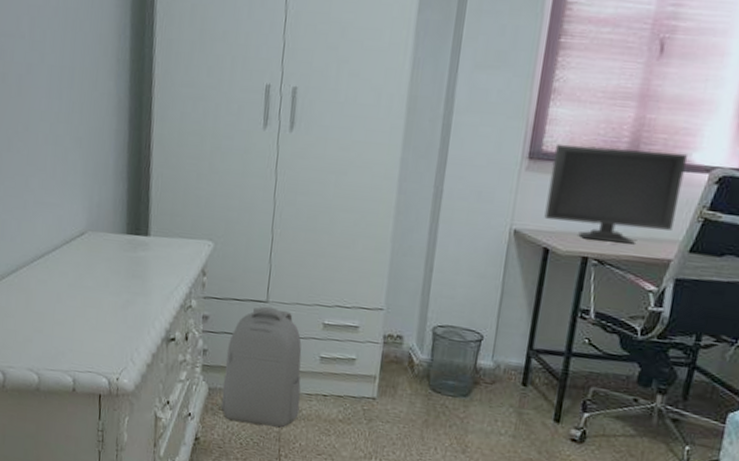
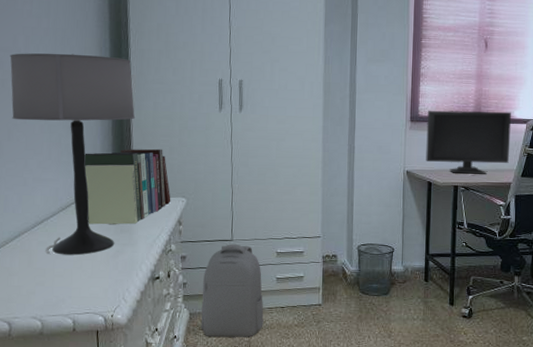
table lamp: none [12,39,158,302] -> present [10,53,136,256]
books: none [93,171,195,270] -> present [84,148,171,225]

